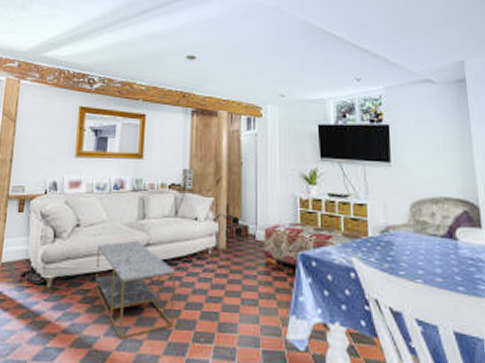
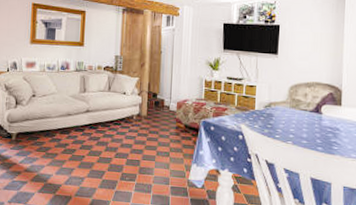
coffee table: present [95,240,176,340] -> none [48,108,109,177]

